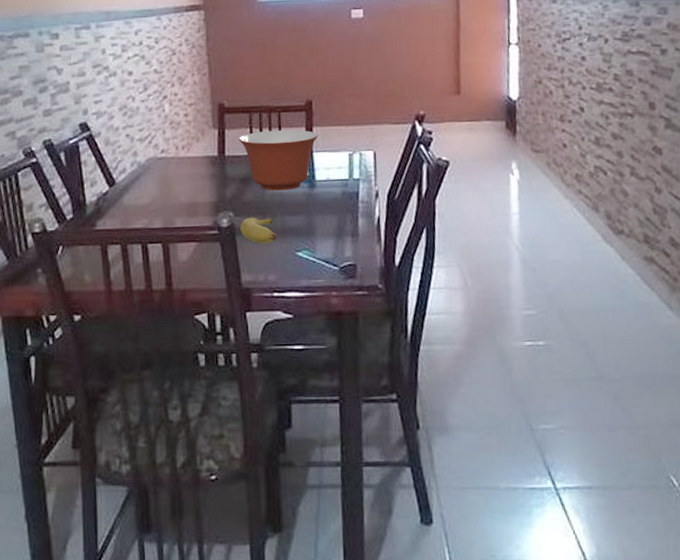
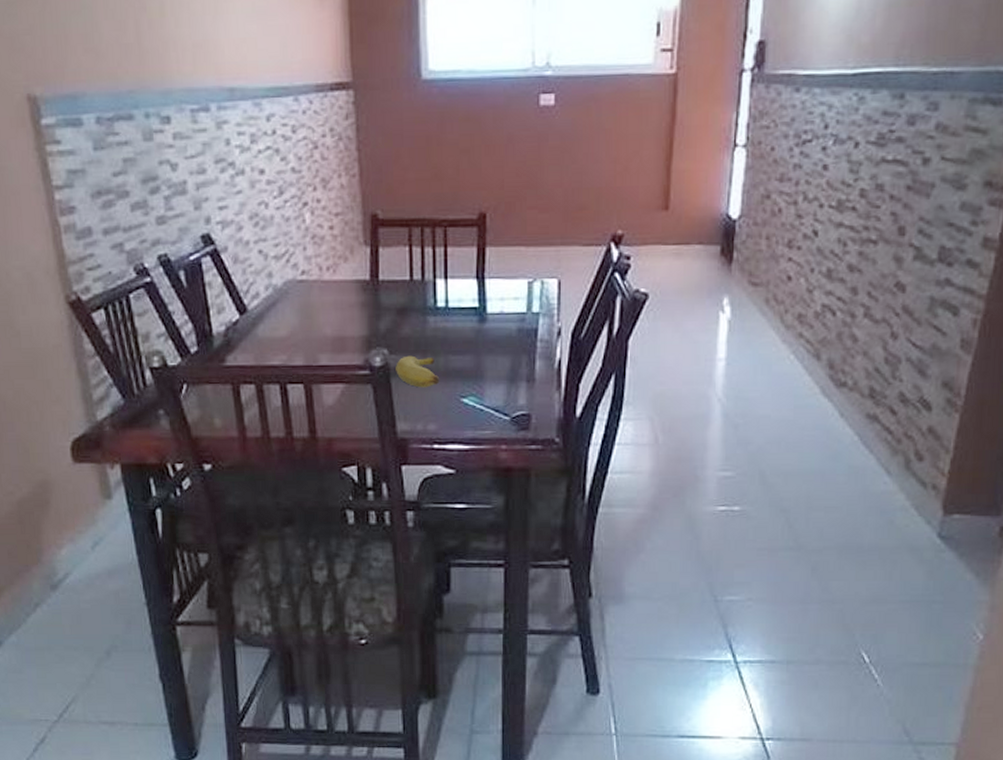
mixing bowl: present [239,130,319,191] -> none [395,249,493,325]

